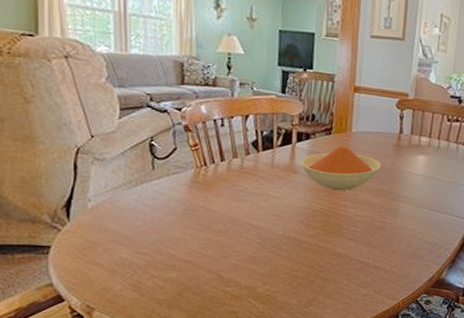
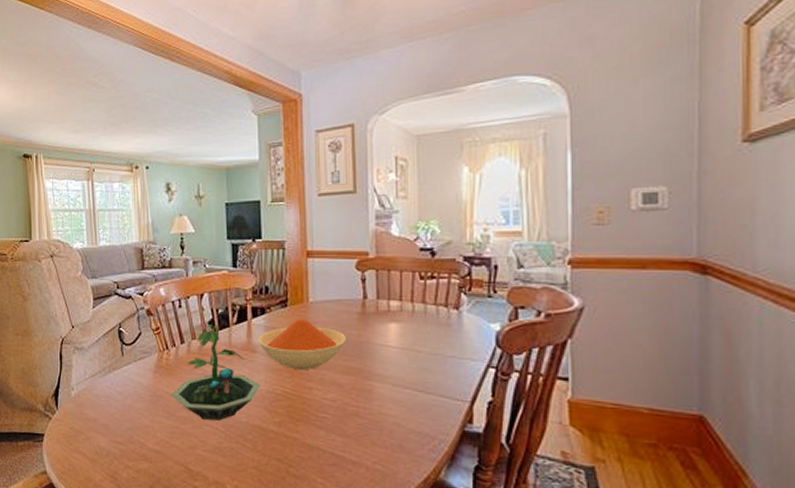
terrarium: none [206,145,299,233] -> present [171,324,260,421]

